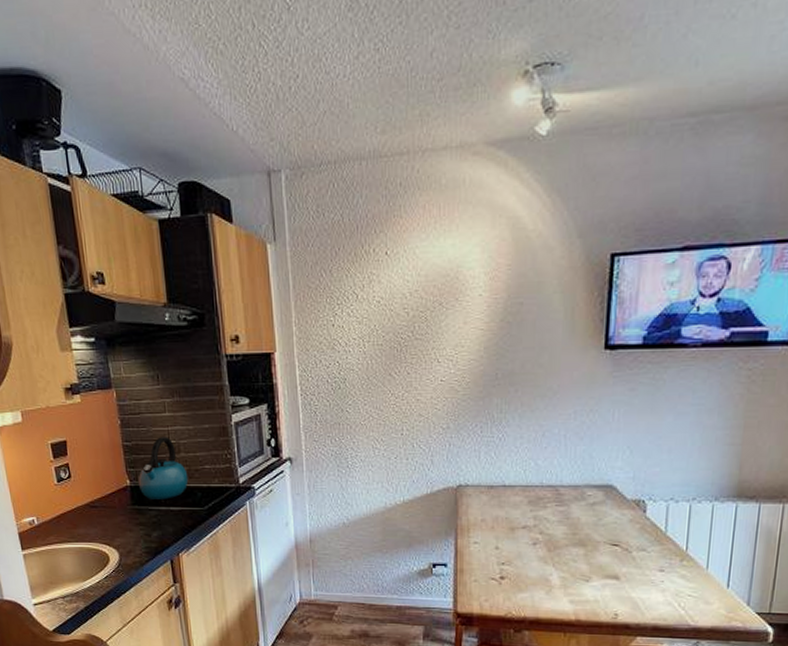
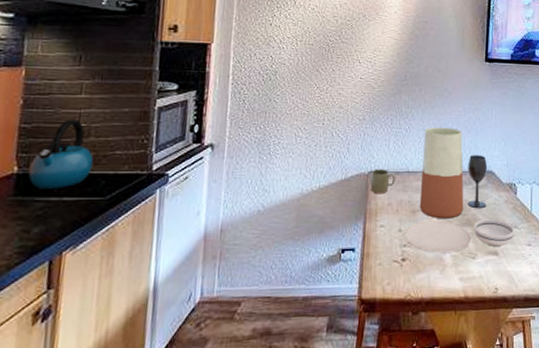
mug: none [460,482,489,510] -> present [370,169,395,194]
plate: none [501,539,584,573] -> present [403,220,471,253]
vase: none [519,434,575,538] -> present [419,127,464,219]
wine glass: none [579,466,607,528] -> present [467,155,488,209]
bowl: none [587,540,642,570] -> present [474,219,515,247]

